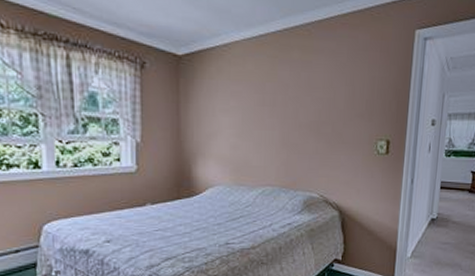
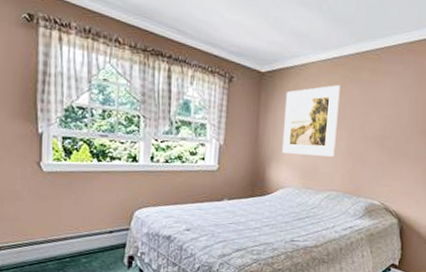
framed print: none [208,67,269,149] -> present [282,85,341,157]

